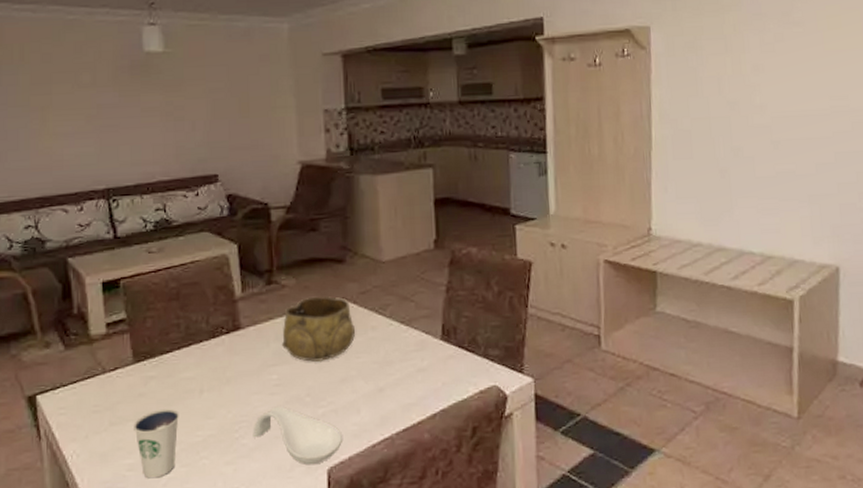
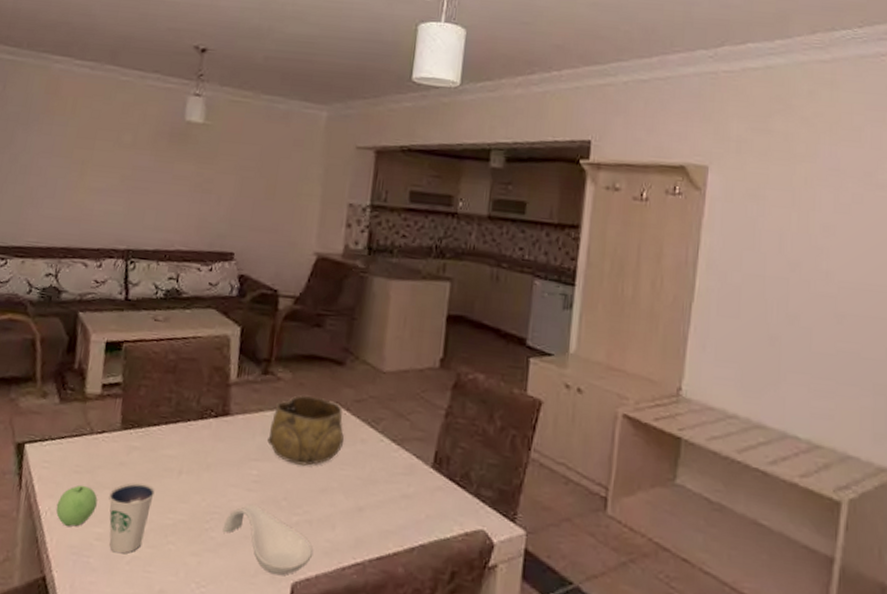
apple: none [81,422,123,465] -> present [56,484,98,527]

